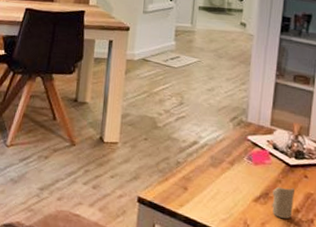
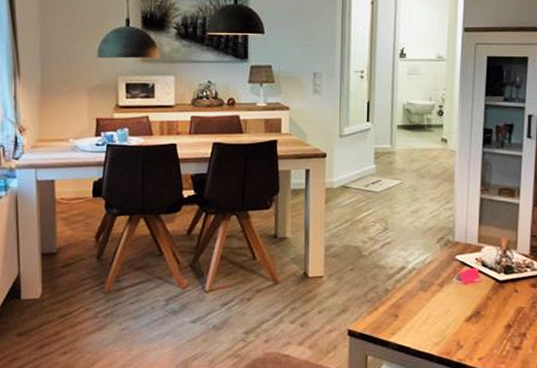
candle: present [271,186,295,219] -> none [484,304,505,335]

